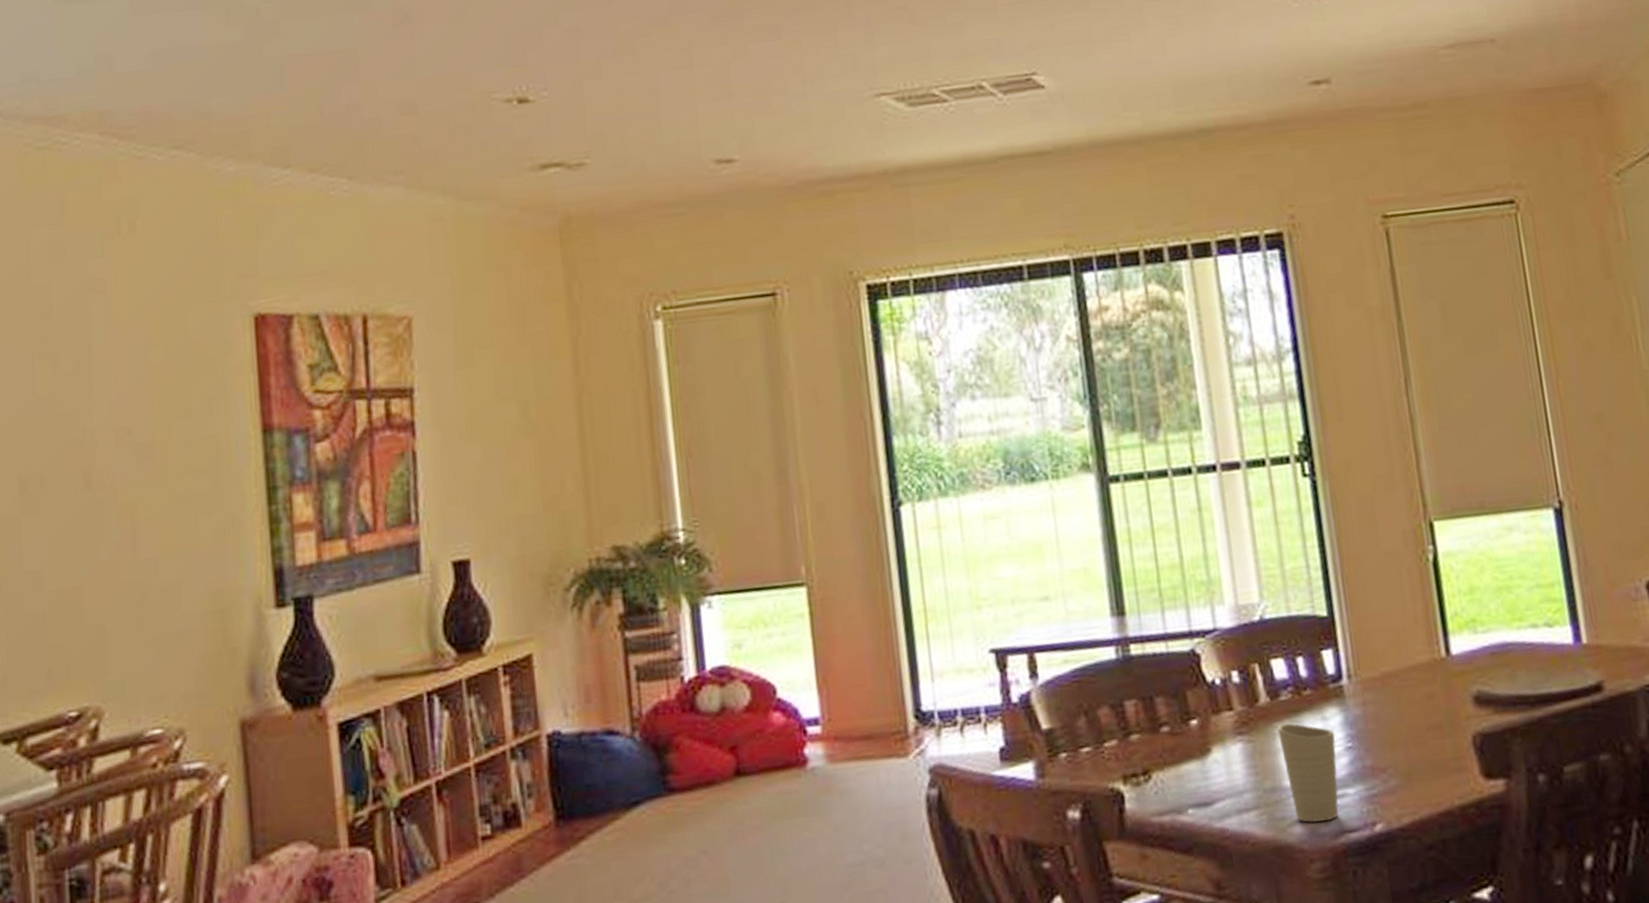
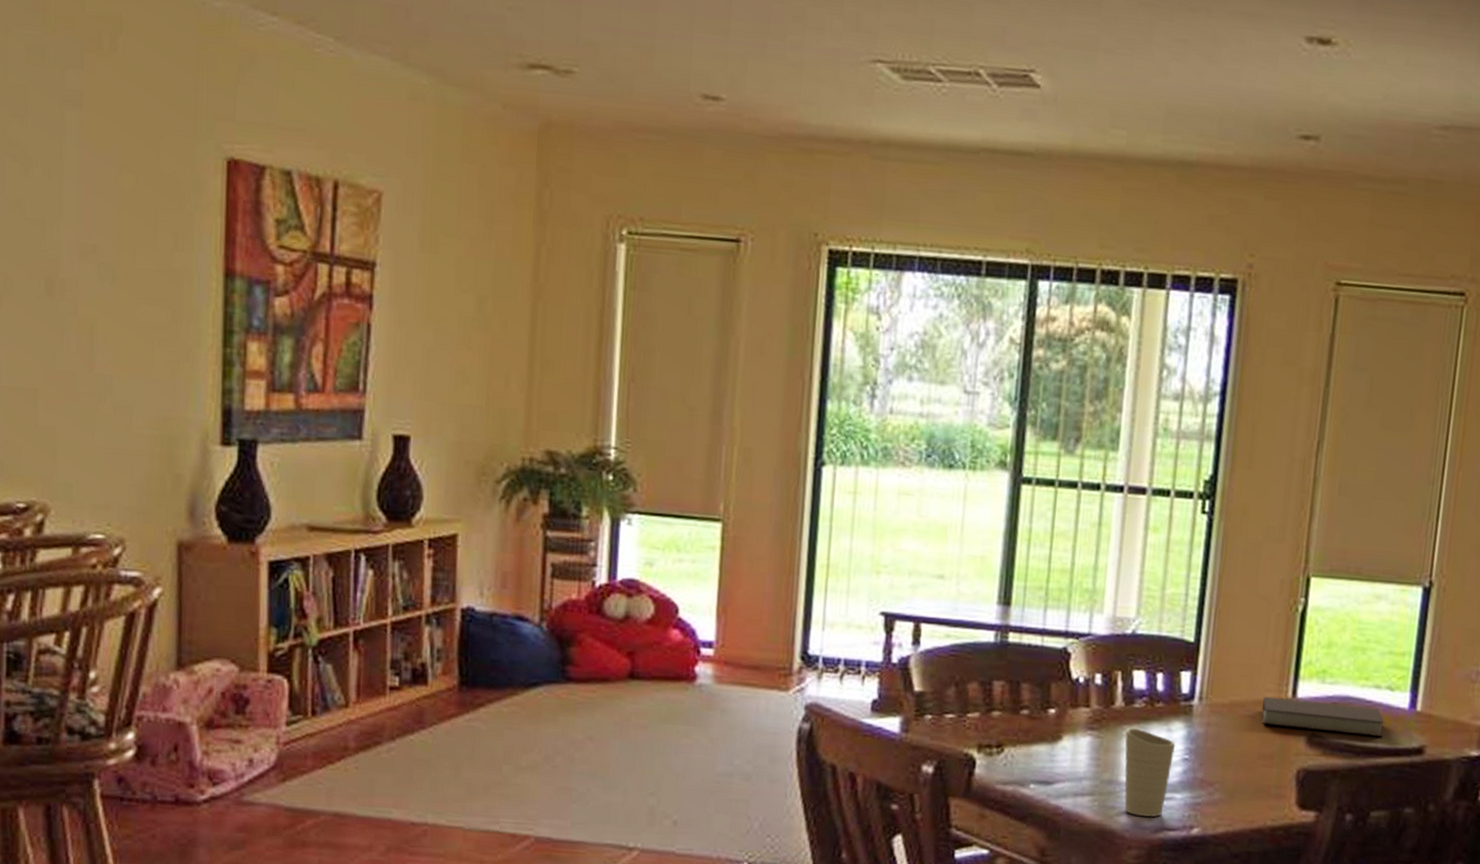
notebook: none [1415,649,1555,692] -> present [1262,696,1385,737]

